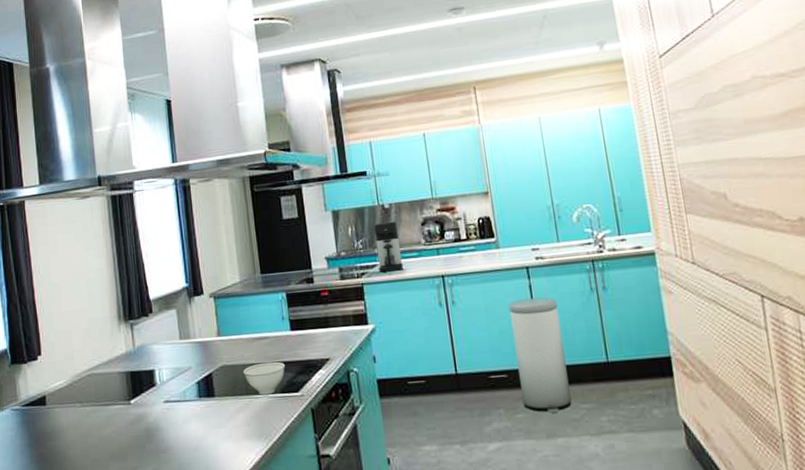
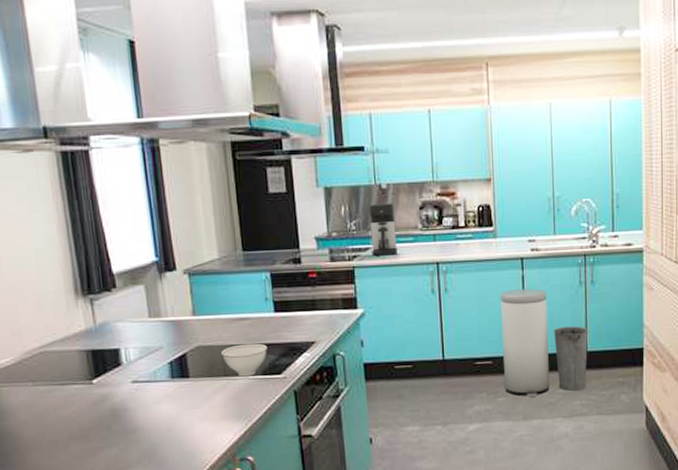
bucket: none [568,334,612,406] -> present [553,326,589,391]

